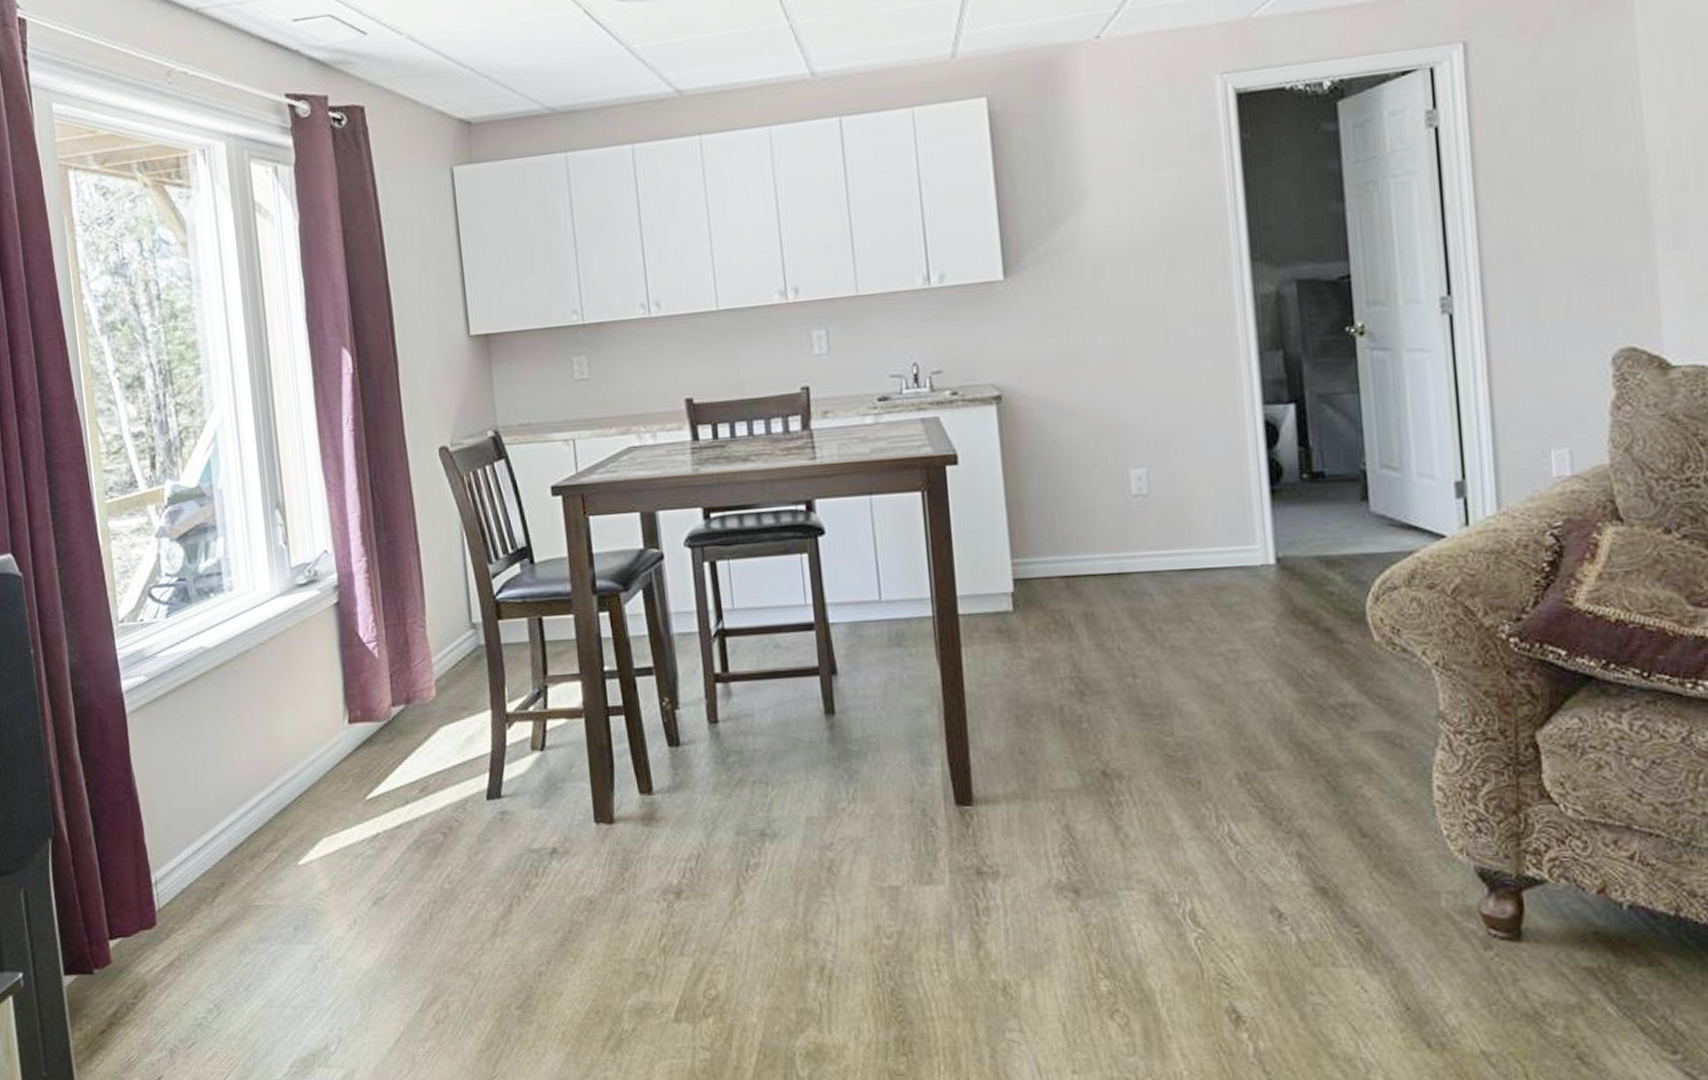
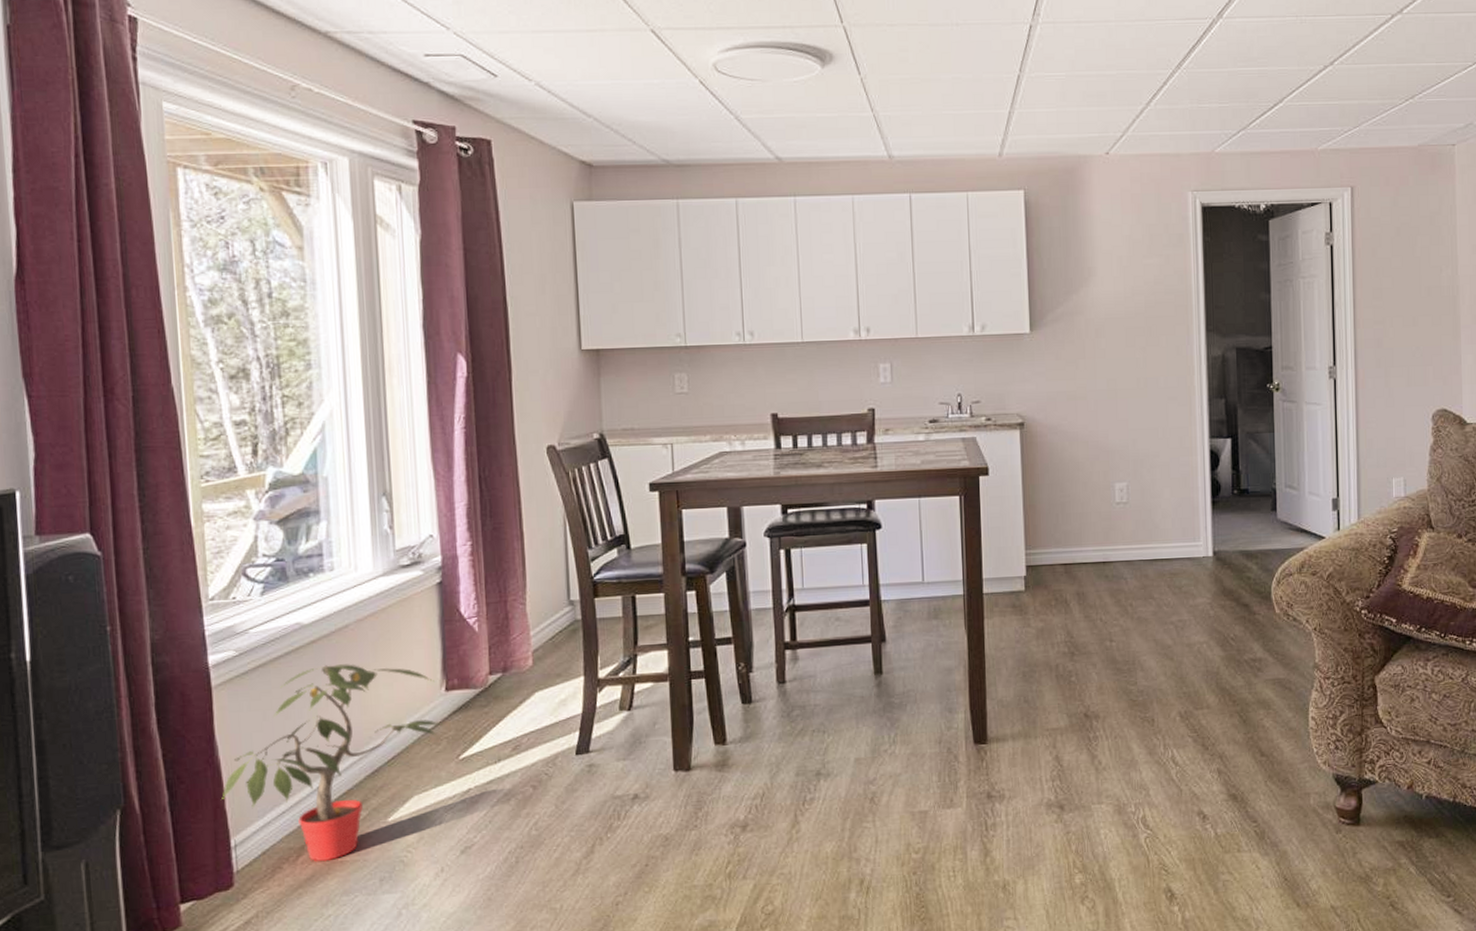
potted plant: none [141,691,345,905] -> present [222,664,440,862]

